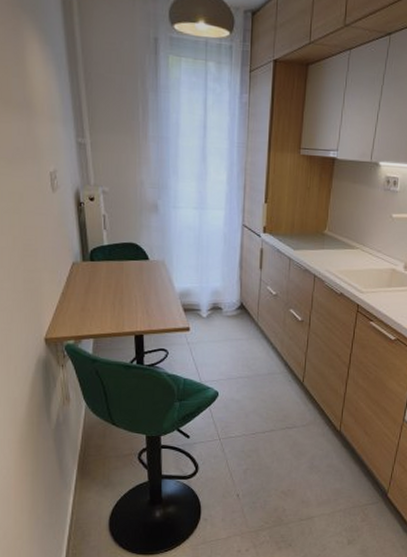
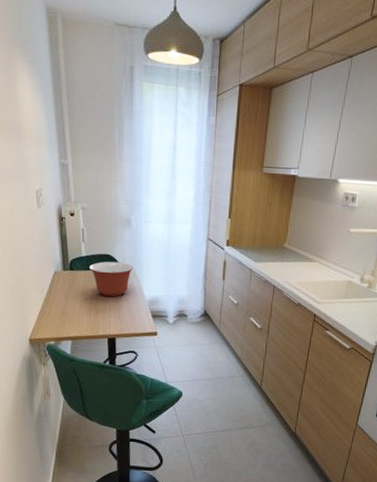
mixing bowl: none [111,251,162,290] -> present [88,261,133,297]

